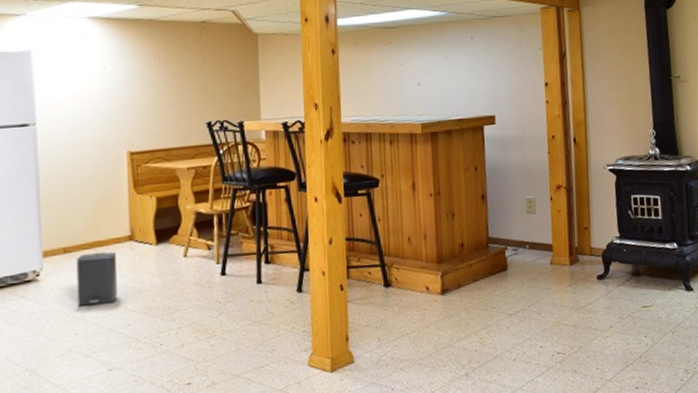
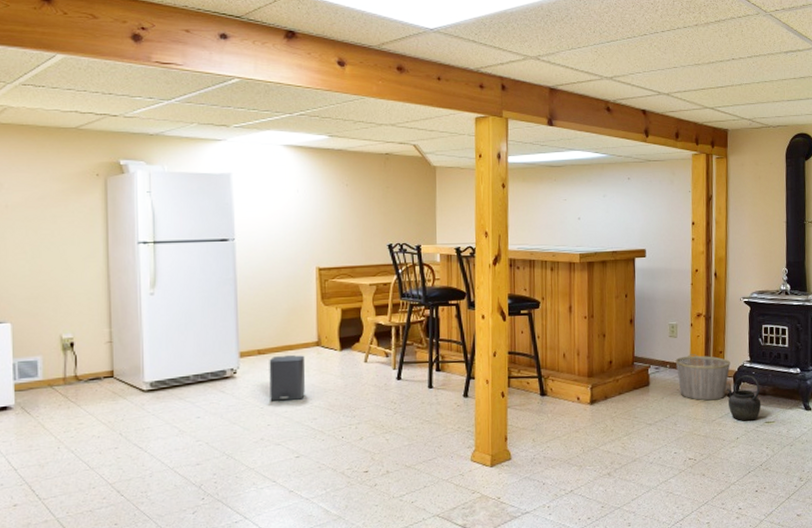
basket: none [535,231,598,285] -> present [675,354,730,401]
kettle: none [594,253,636,307] -> present [726,375,762,422]

